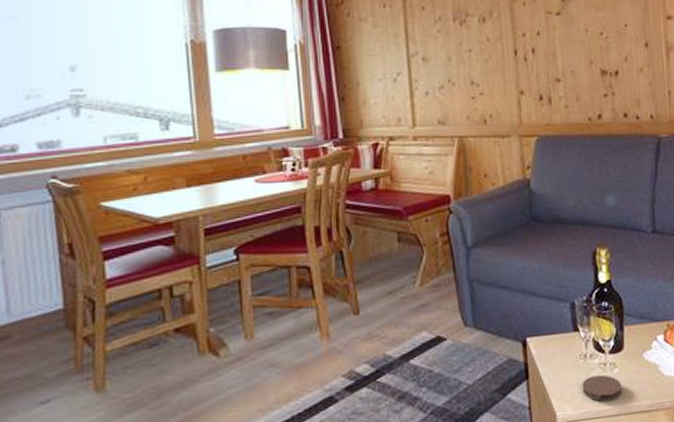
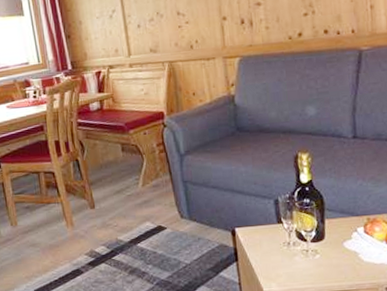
coaster: present [582,375,622,402] -> none [286,259,324,281]

